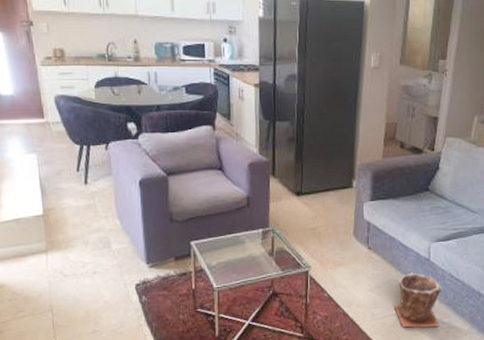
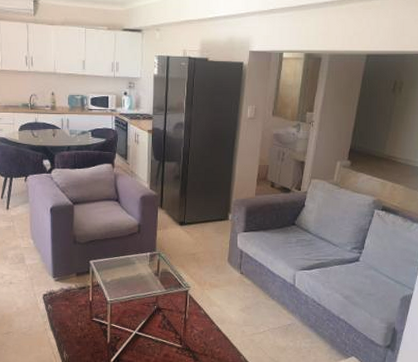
plant pot: present [393,272,442,328] -> none [261,296,305,346]

